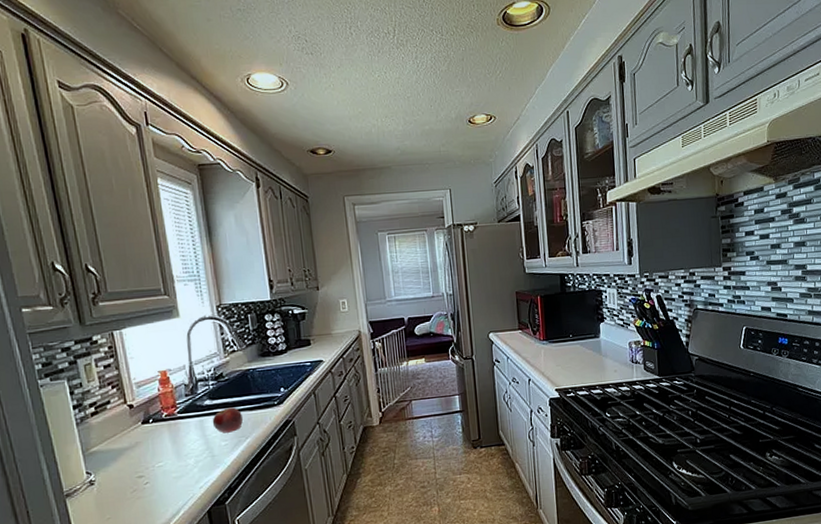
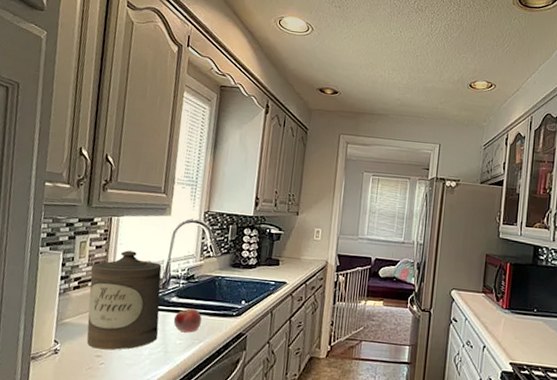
canister: none [104,362,200,470] -> present [86,250,162,350]

